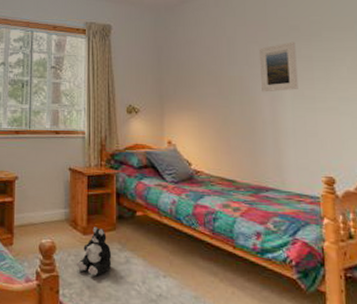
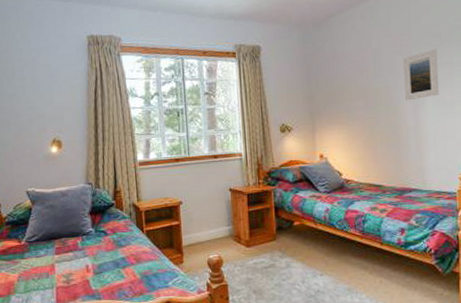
plush toy: present [75,226,112,276] -> none [242,239,274,282]

